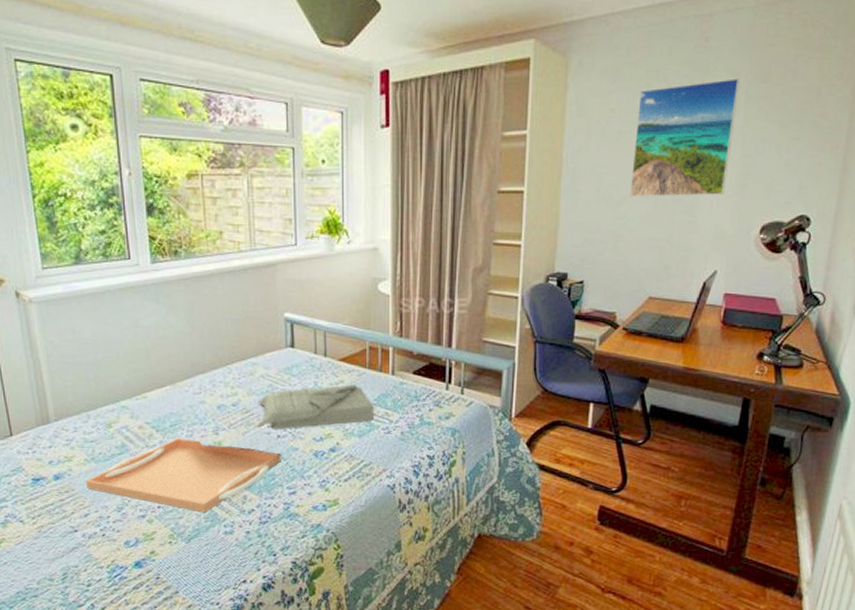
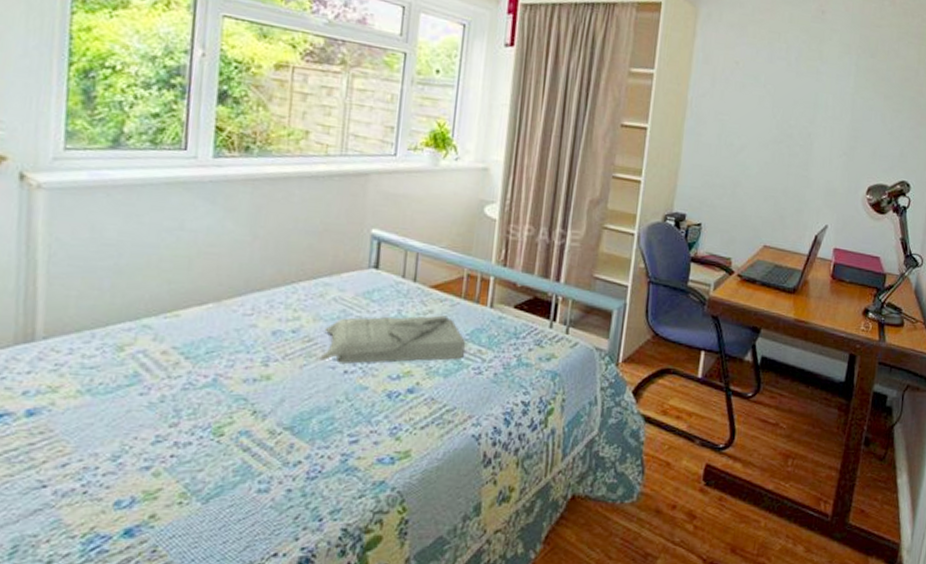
serving tray: present [85,437,281,512] -> none [71,367,346,464]
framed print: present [629,78,740,197] -> none [749,47,851,154]

